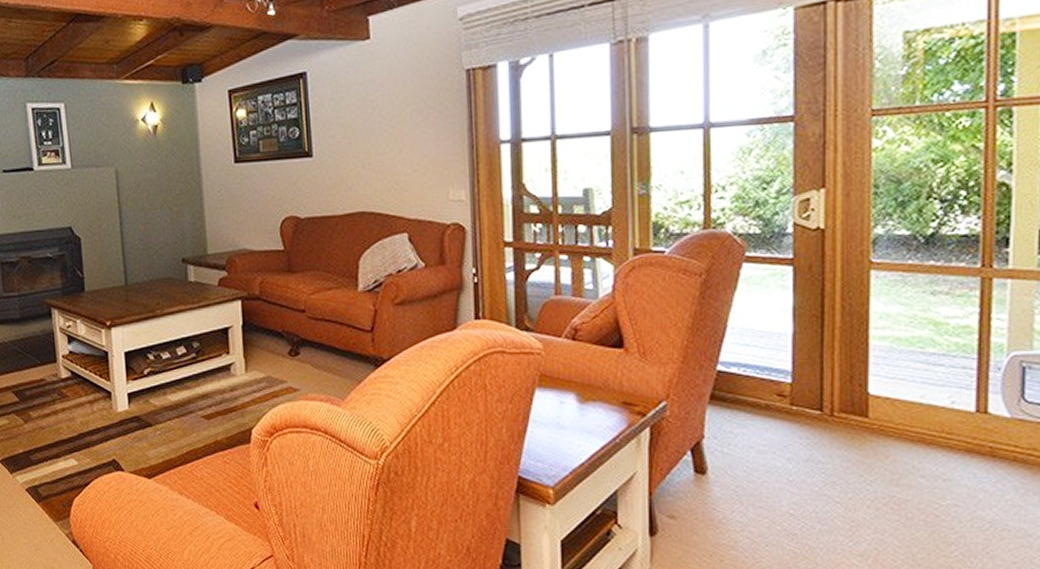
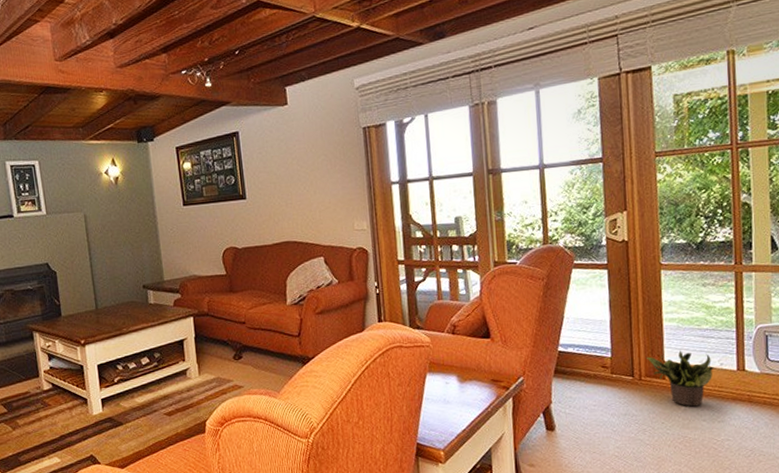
potted plant: none [843,379,942,457] -> present [646,350,714,407]

